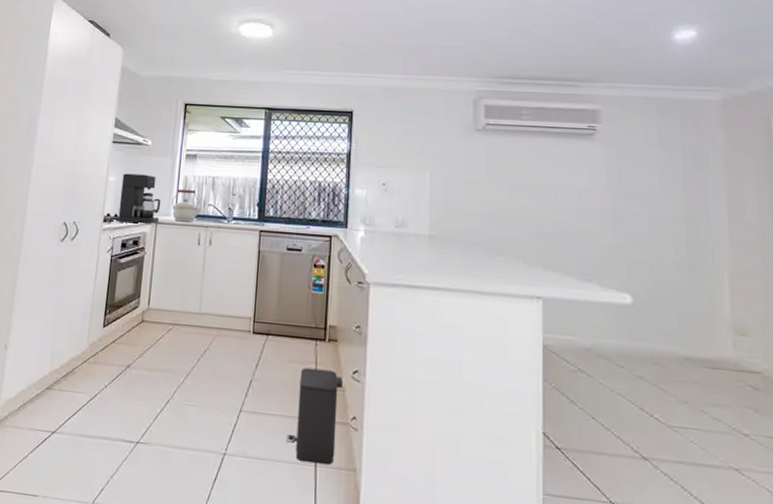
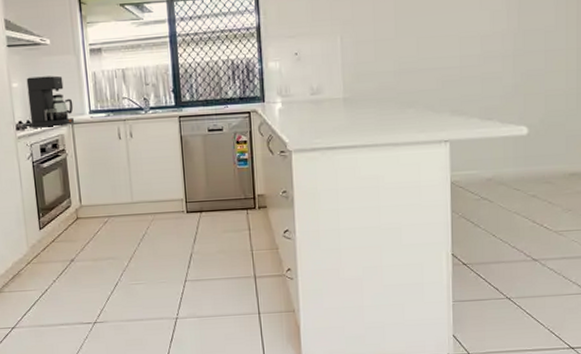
kettle: present [171,189,202,222] -> none [83,84,117,119]
pedal bin: present [285,367,343,465] -> none [229,233,276,312]

